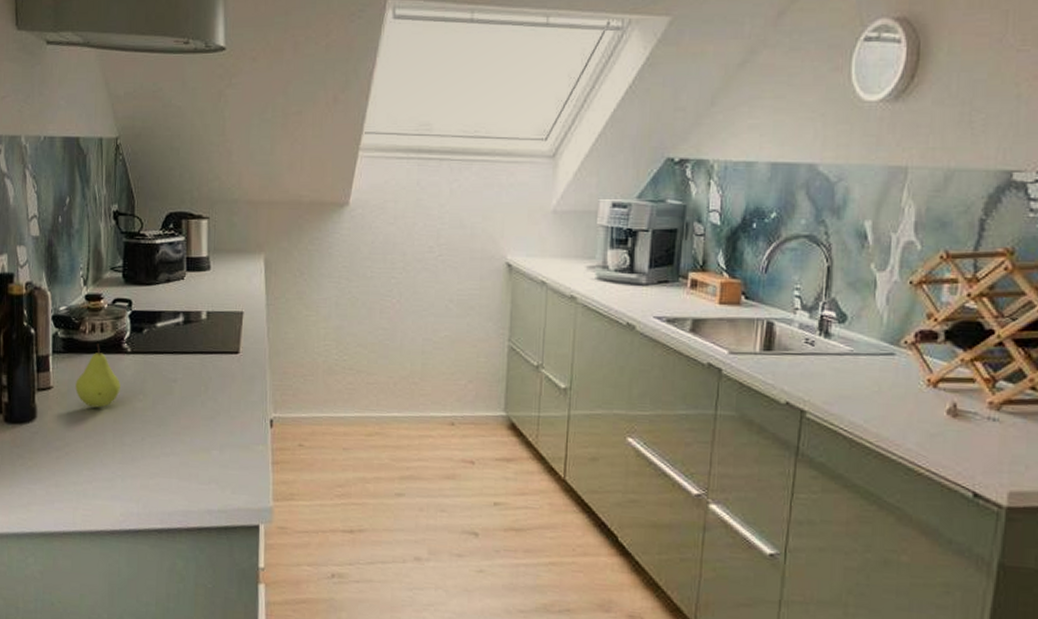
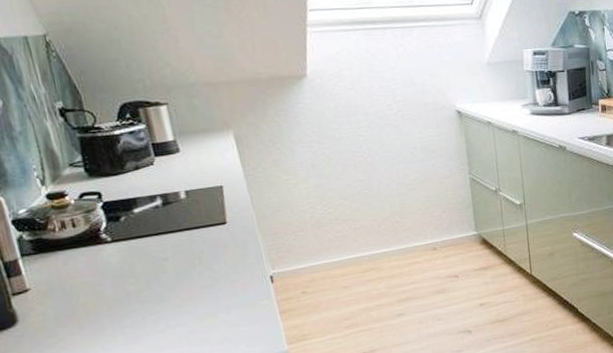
fruit: present [75,343,120,408] -> none [55,239,109,300]

